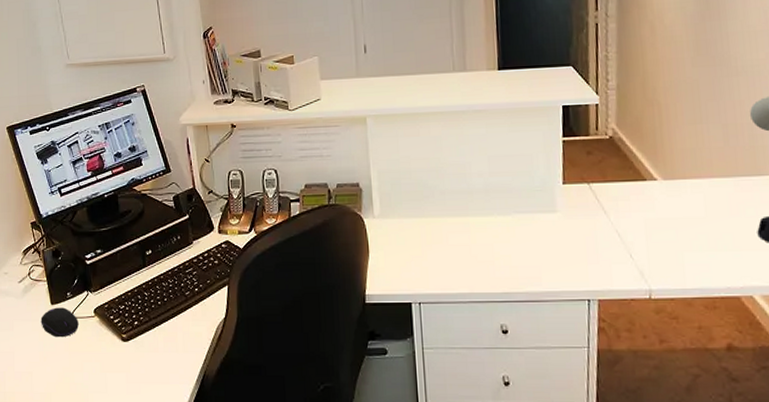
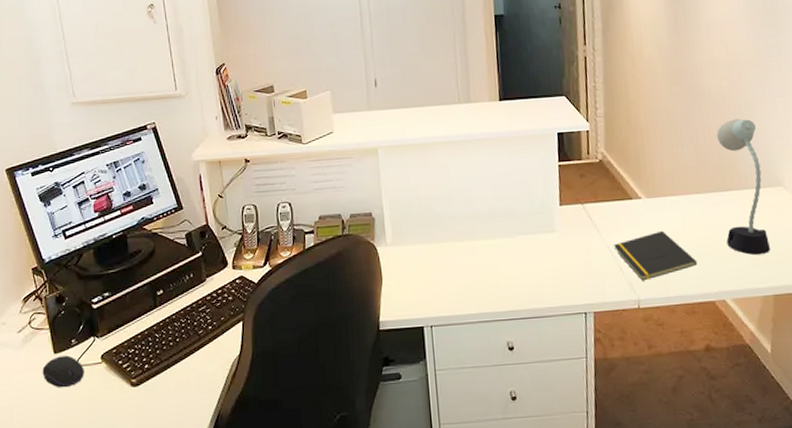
notepad: none [624,216,721,270] -> present [614,230,698,281]

